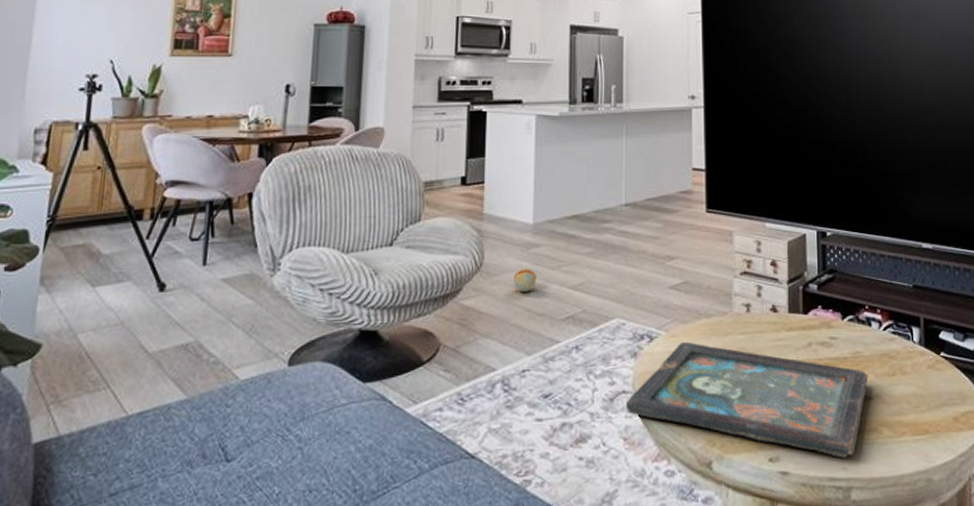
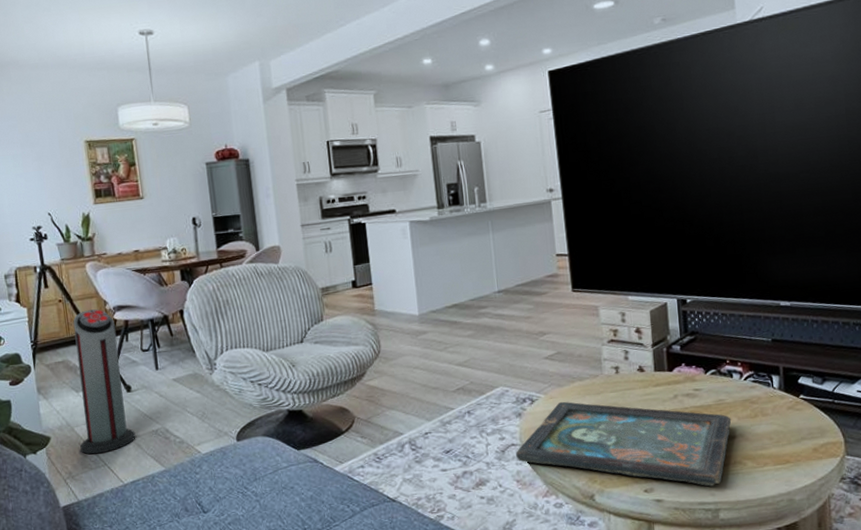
air purifier: none [79,182,163,372] -> present [73,309,136,455]
ball: present [513,267,536,292] -> none [408,351,428,371]

